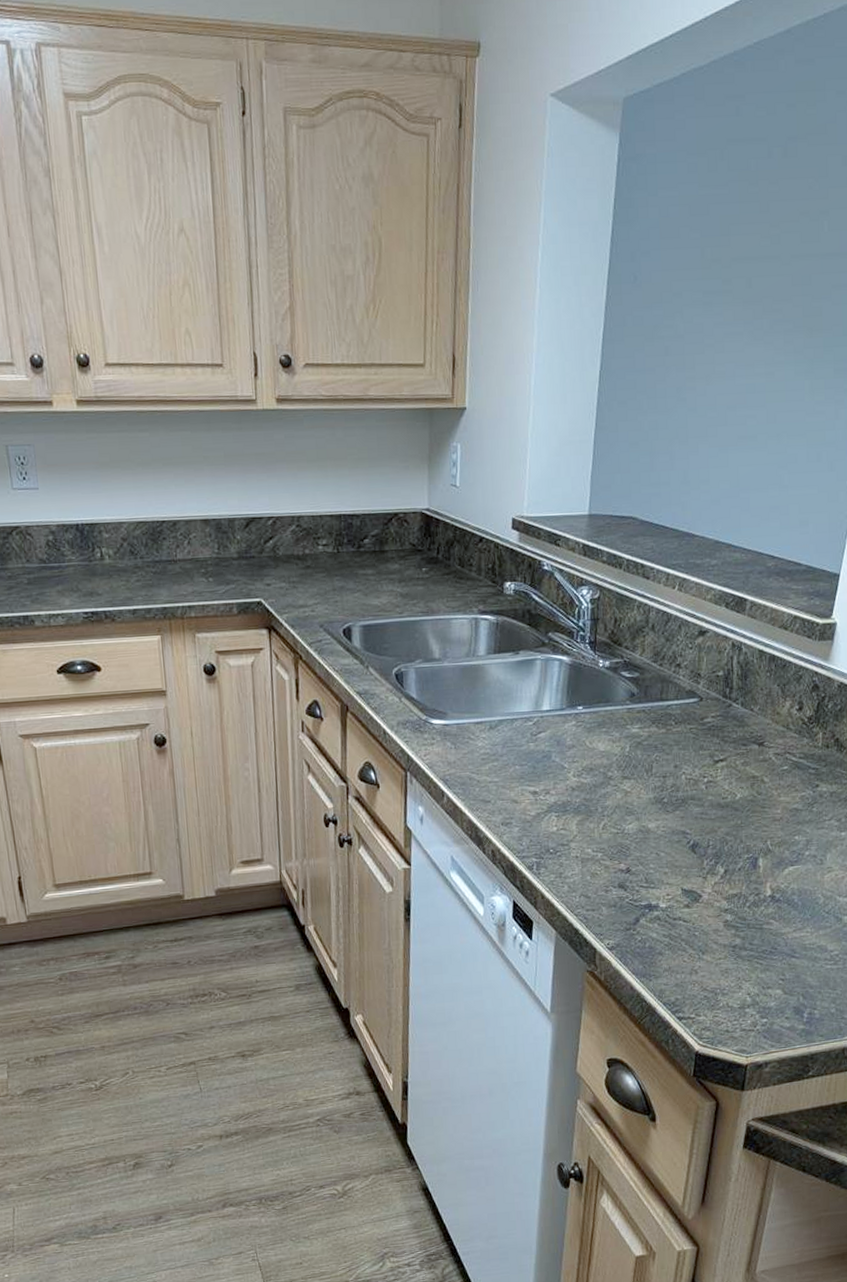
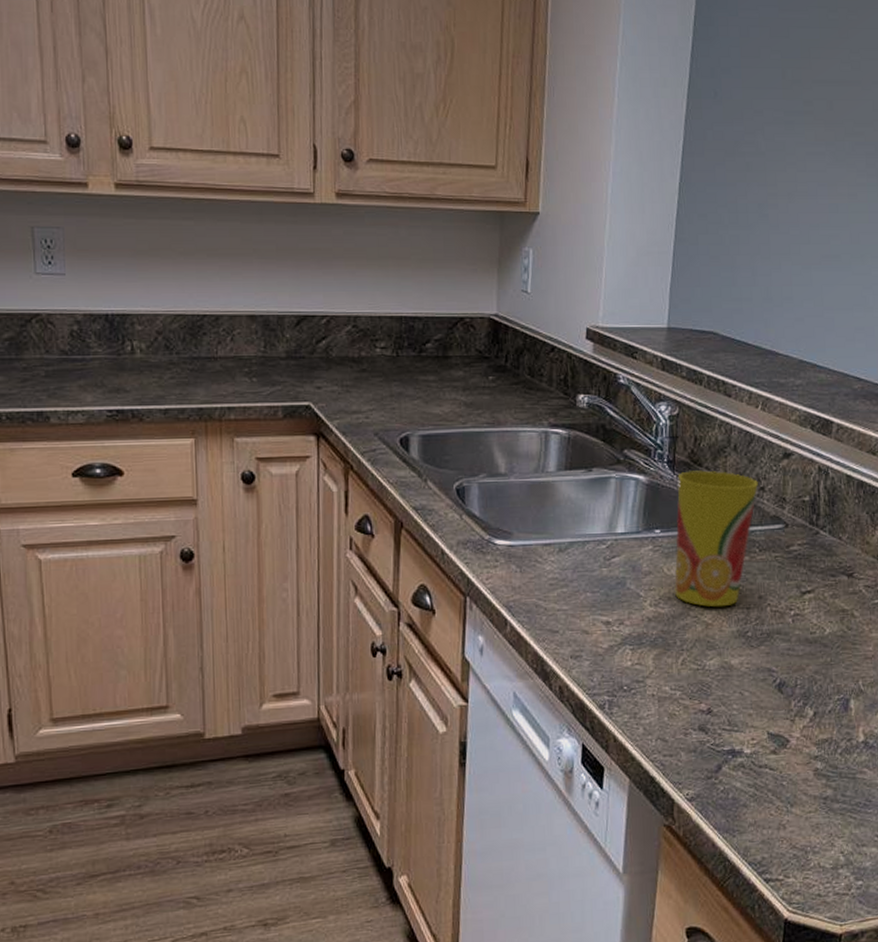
cup: none [595,650,674,776] -> present [674,470,758,607]

